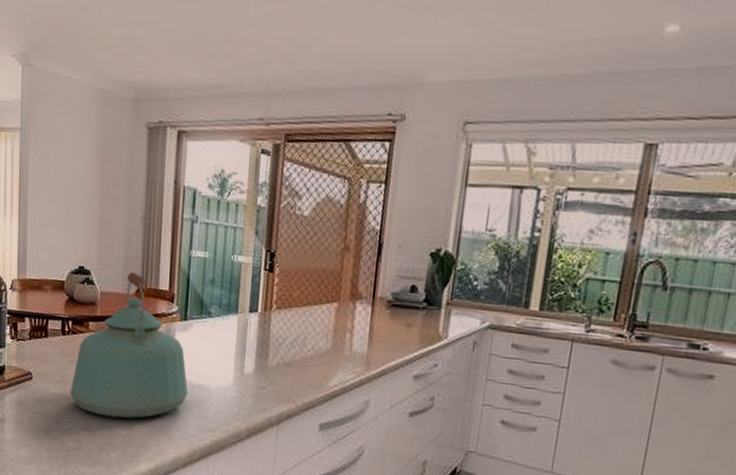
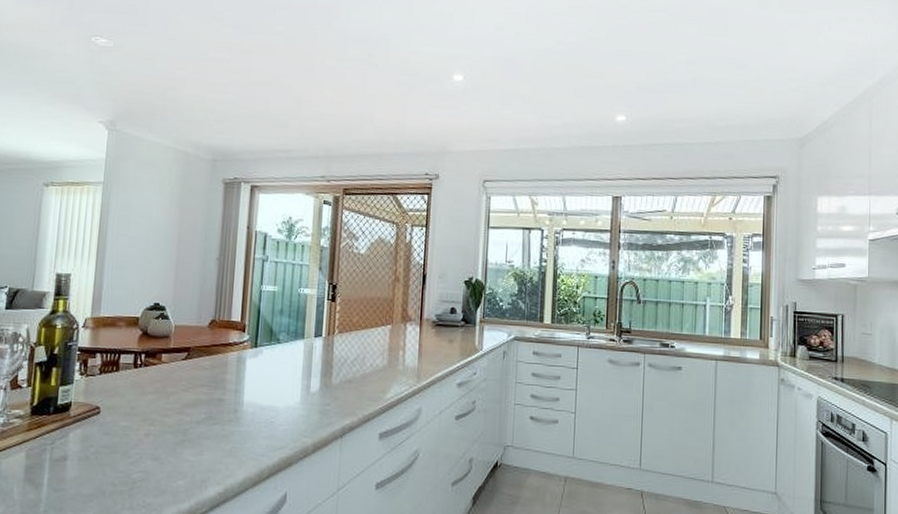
kettle: present [70,271,189,419] -> none [139,306,258,445]

